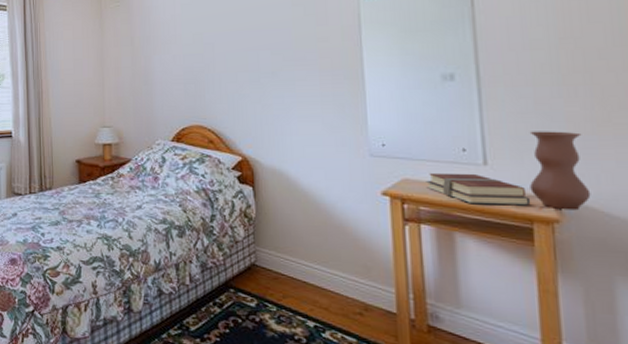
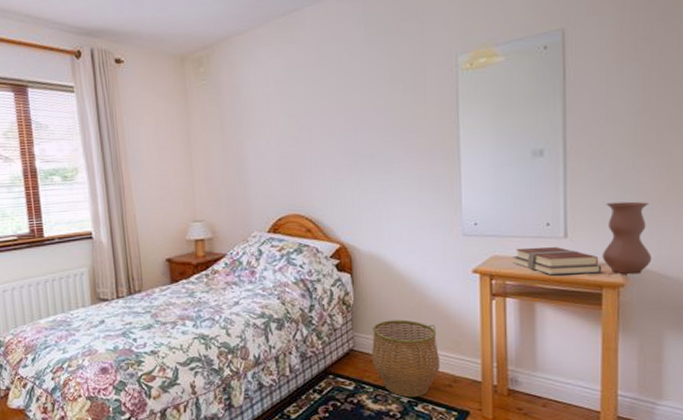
basket: none [274,237,350,323] -> present [371,319,441,398]

